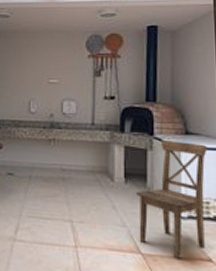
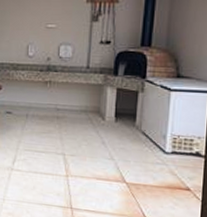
dining chair: present [135,141,207,259] -> none [124,83,197,188]

